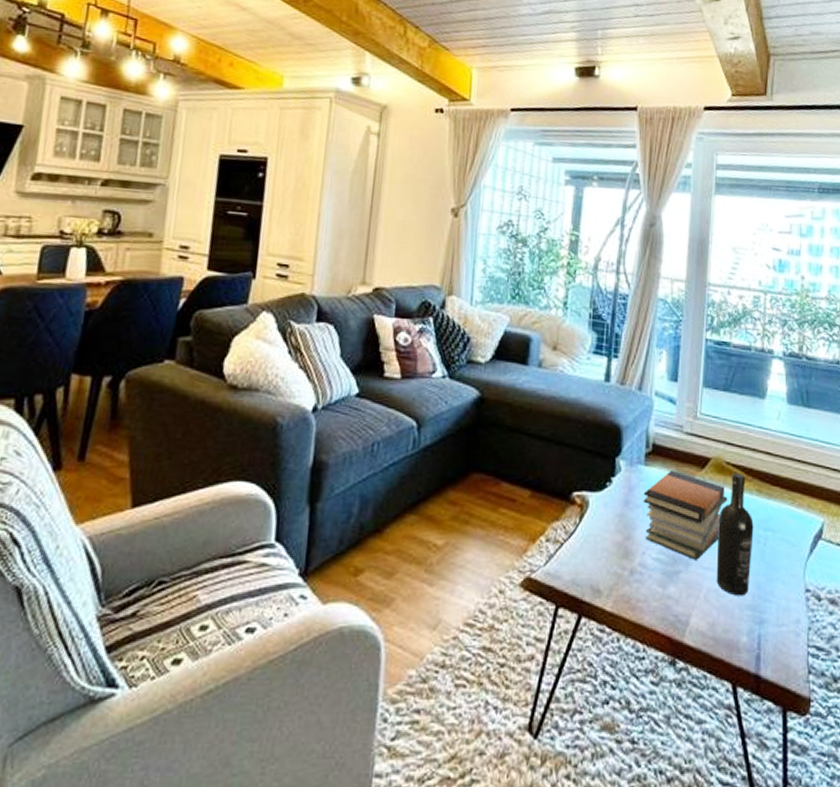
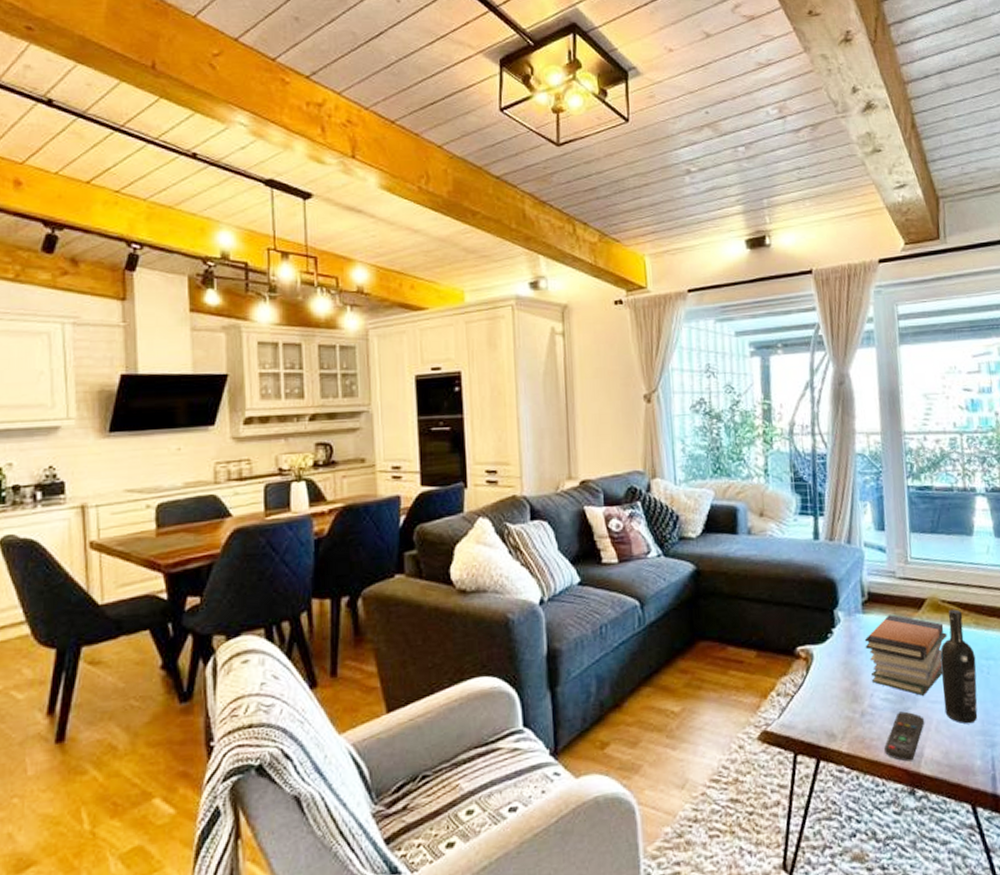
remote control: none [650,574,695,629] -> present [884,711,925,762]

